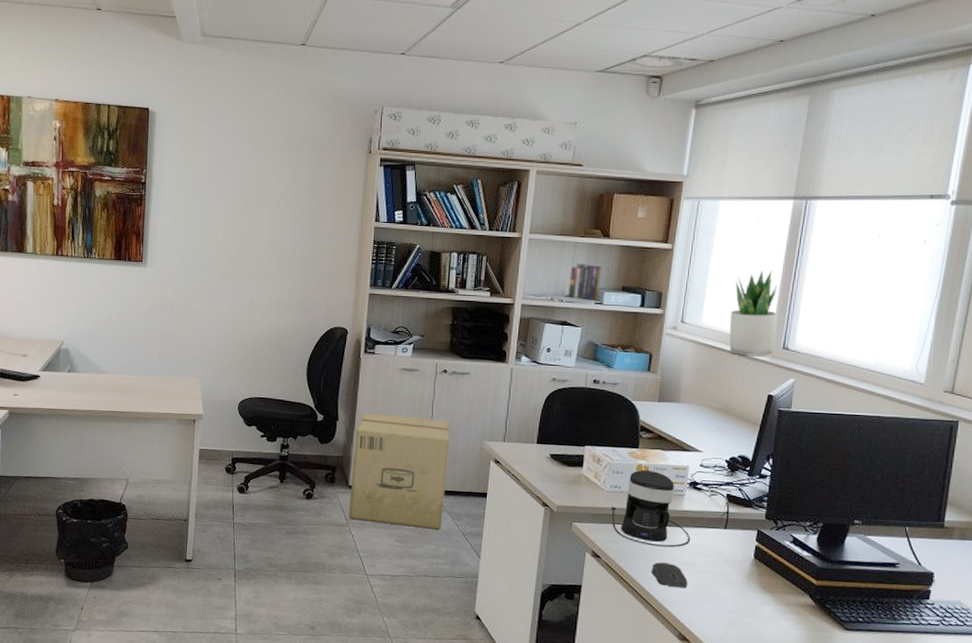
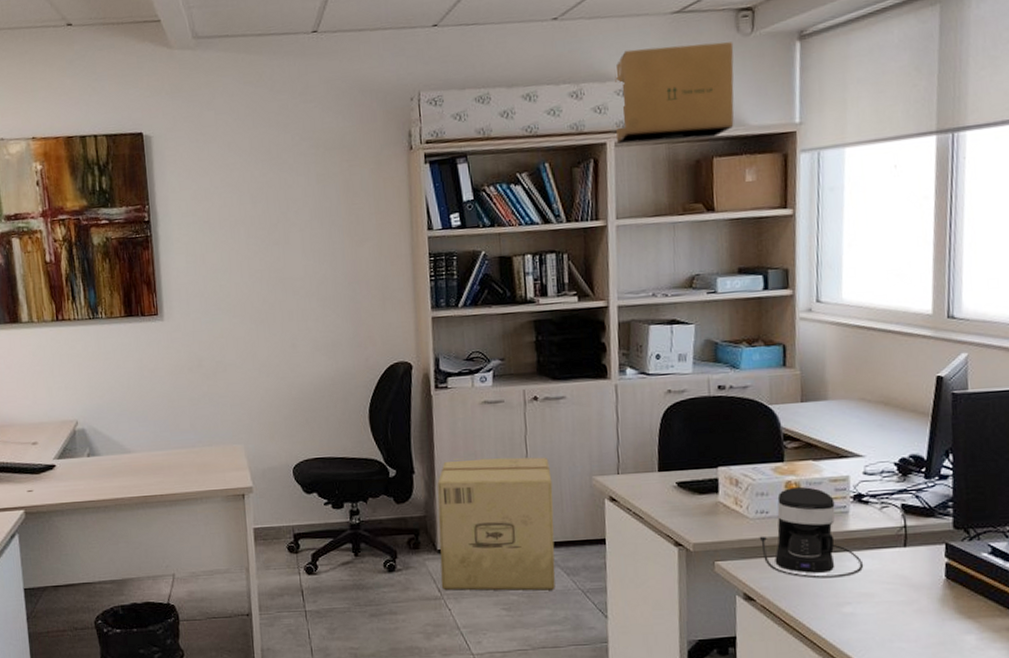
box: none [537,96,642,178] -> present [614,42,734,144]
books: present [564,264,602,300] -> none [667,246,711,291]
computer mouse: present [651,562,688,588] -> none [819,597,867,626]
planter: present [729,270,778,357] -> none [875,225,937,333]

